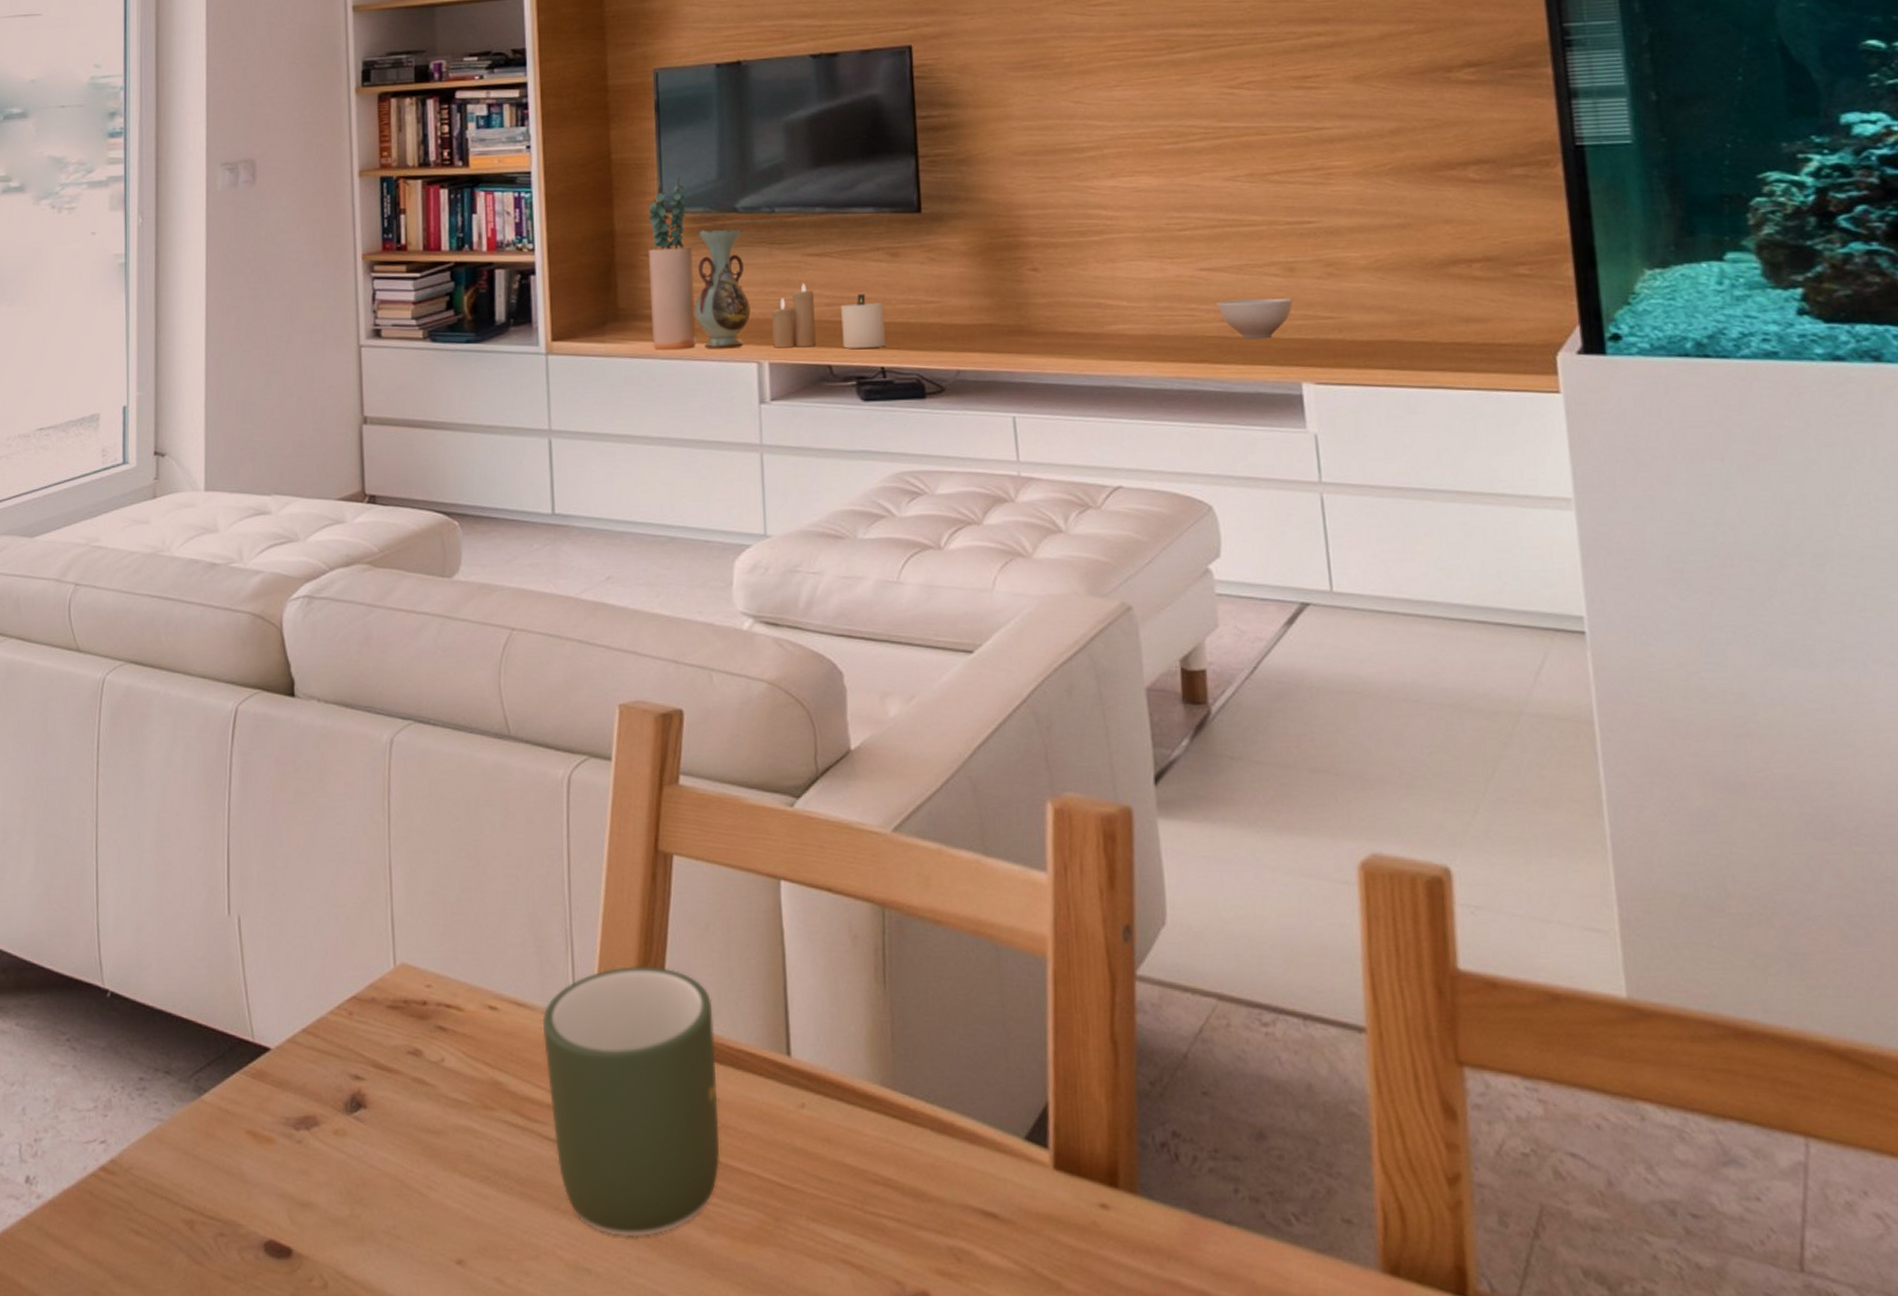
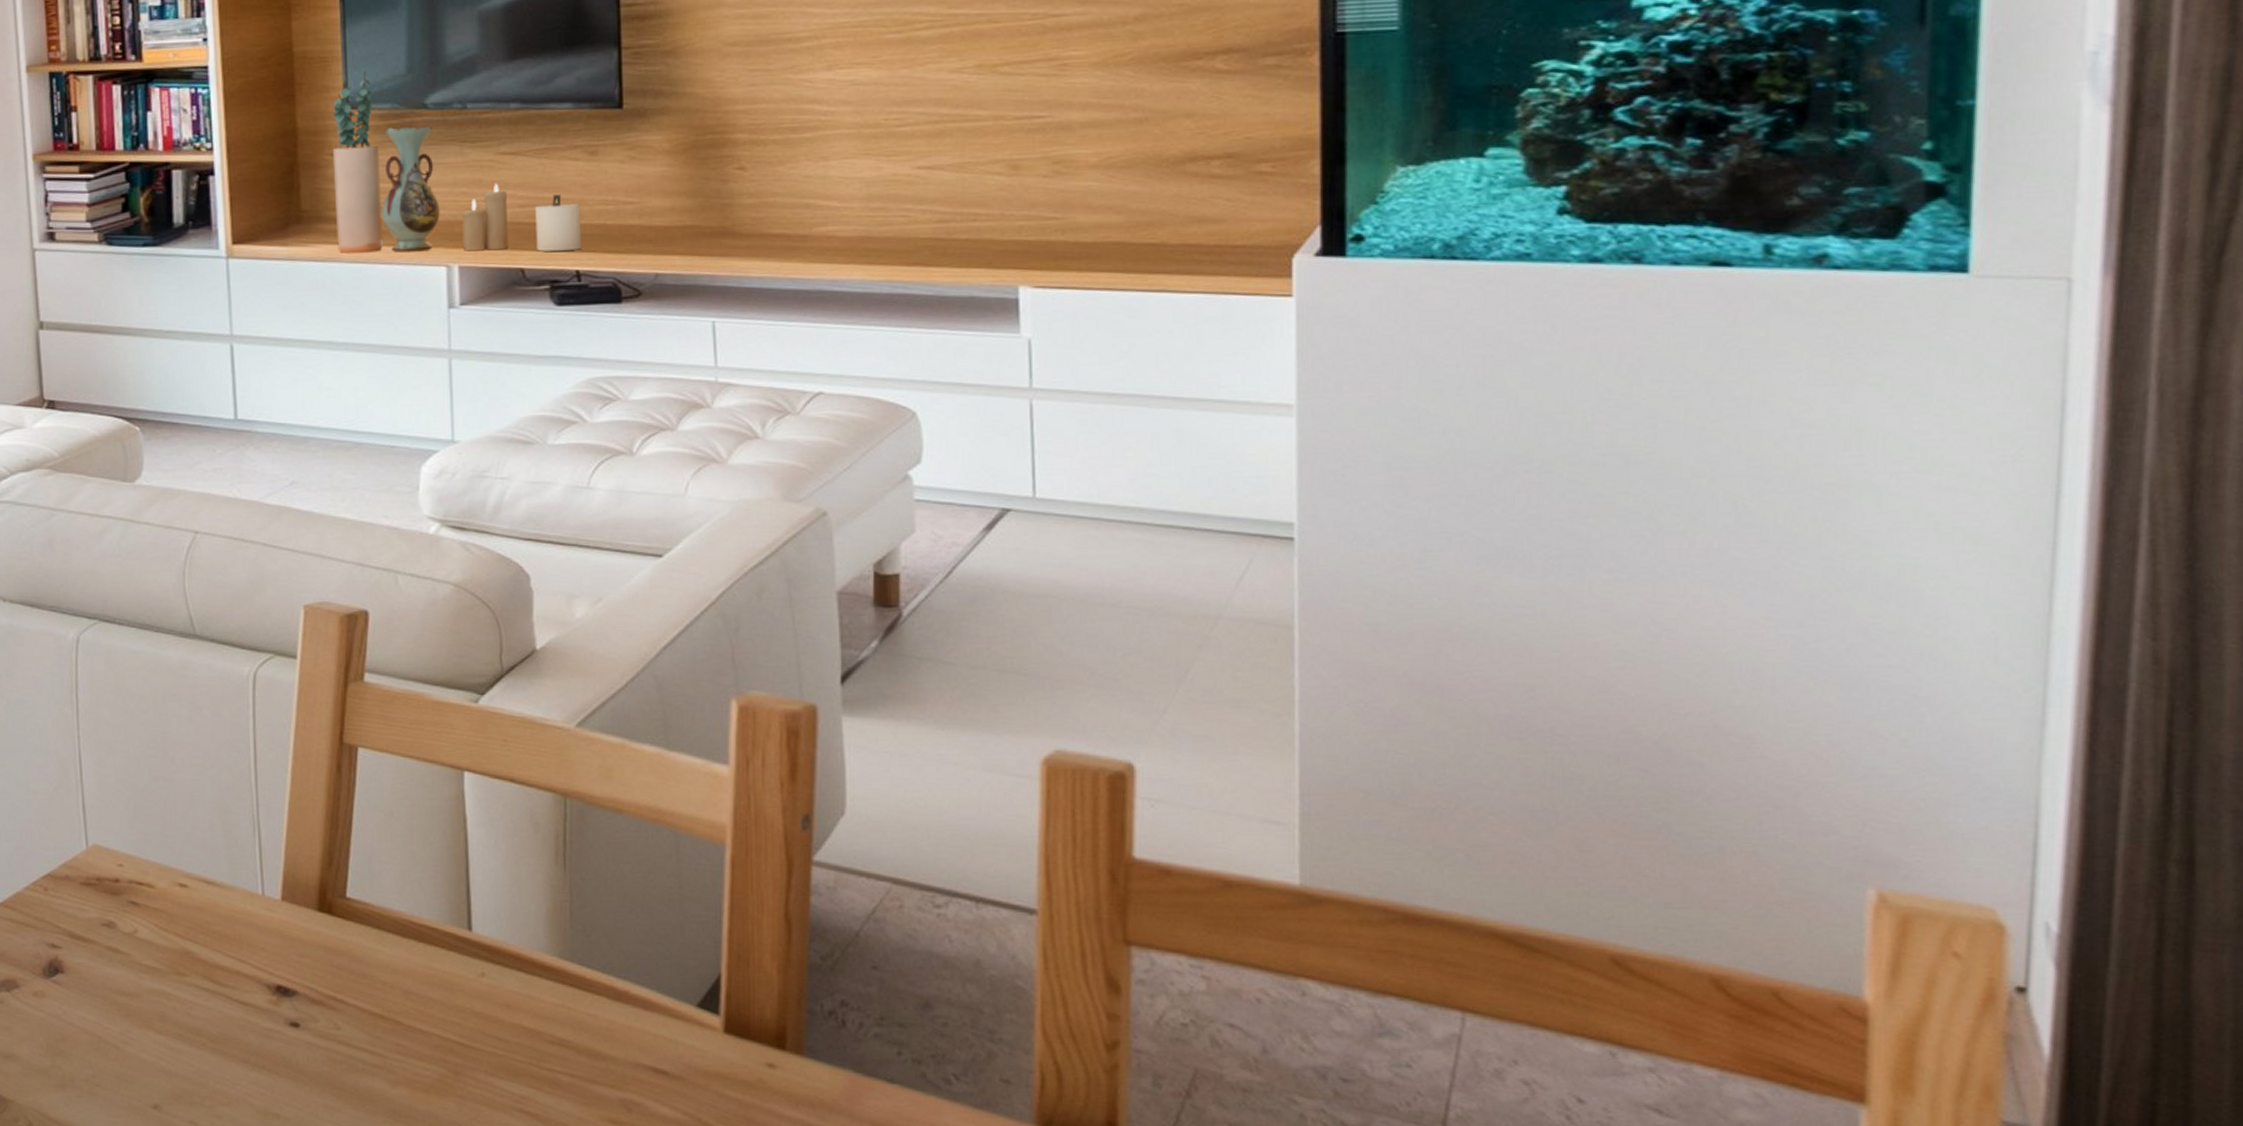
mug: present [543,966,720,1237] -> none [231,849,403,1087]
bowl: present [1216,298,1293,340] -> none [934,198,1016,242]

